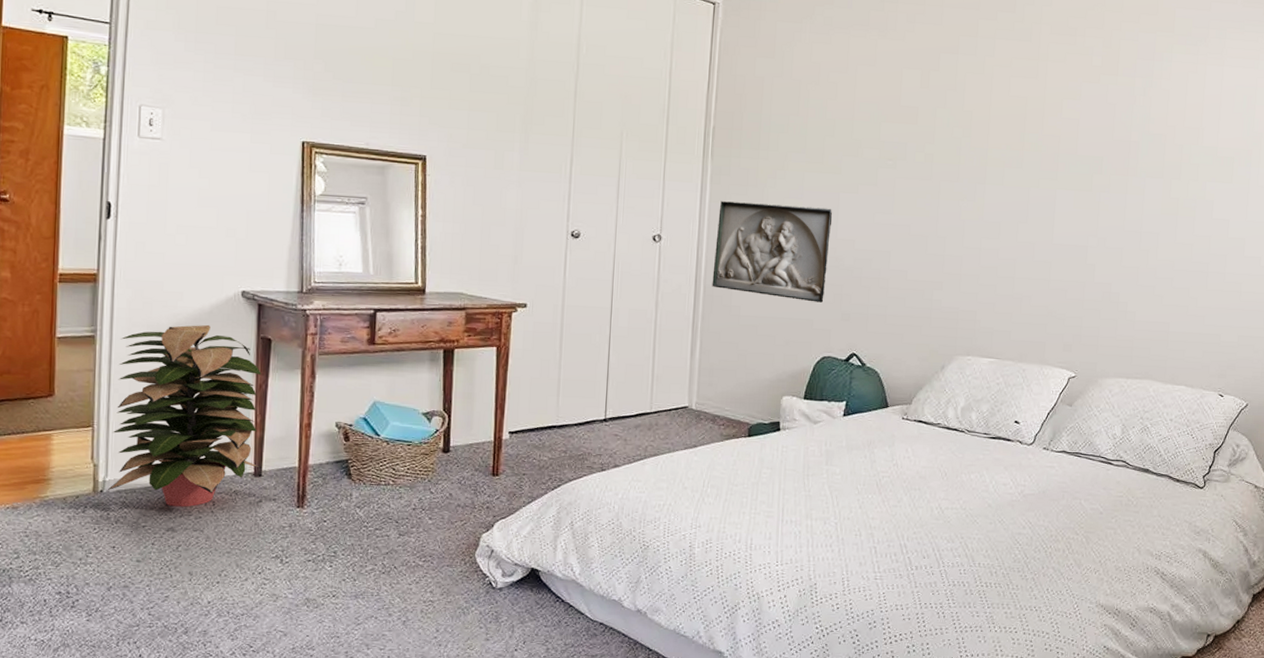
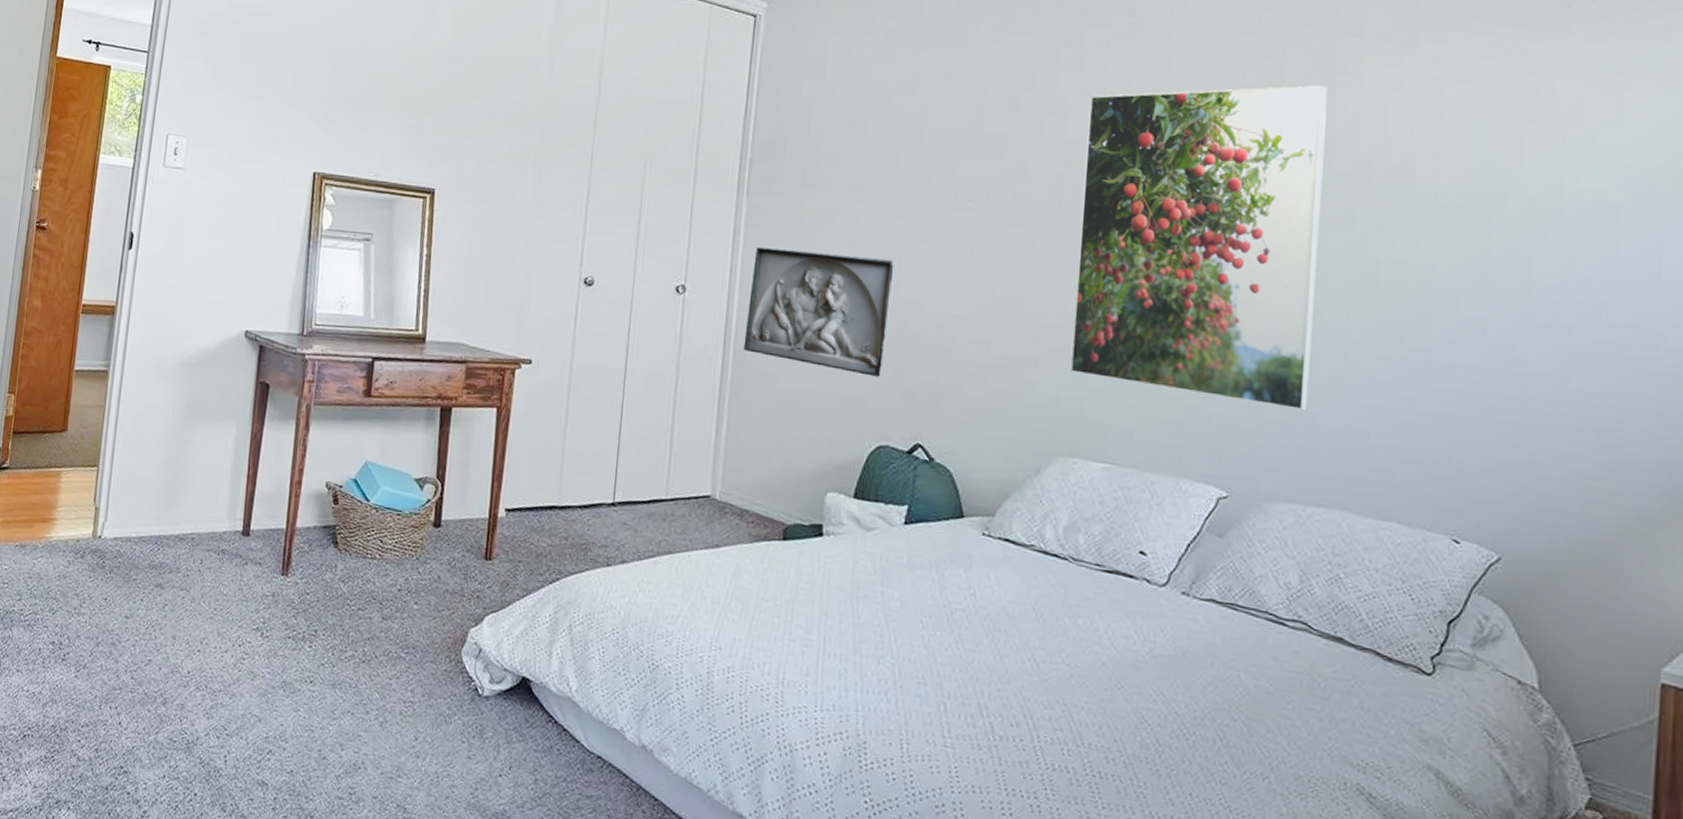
decorative plant: present [107,324,262,507] -> none [105,364,258,563]
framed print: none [966,69,1148,311] -> present [1070,85,1328,411]

